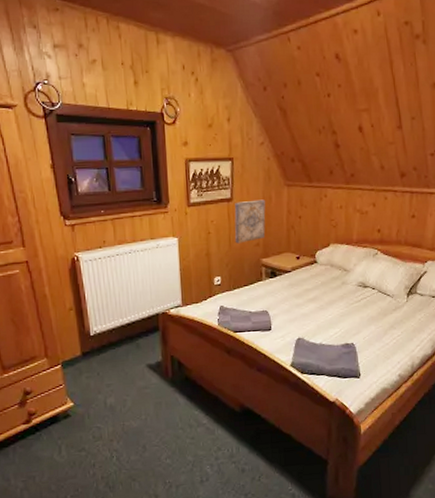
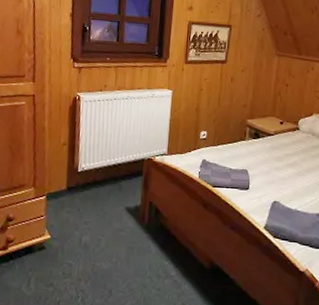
wall art: present [234,199,266,244] -> none [224,65,256,103]

